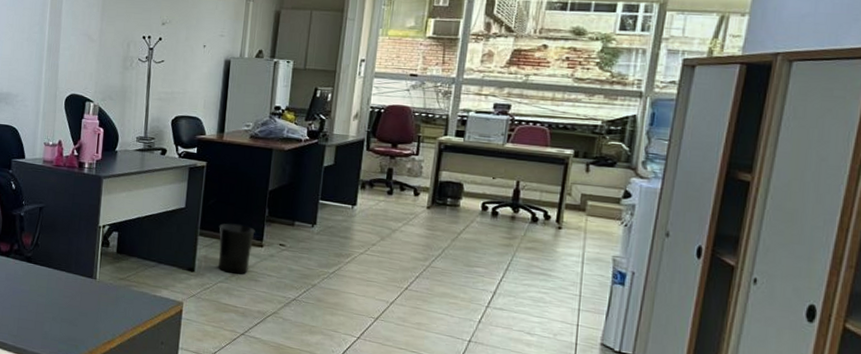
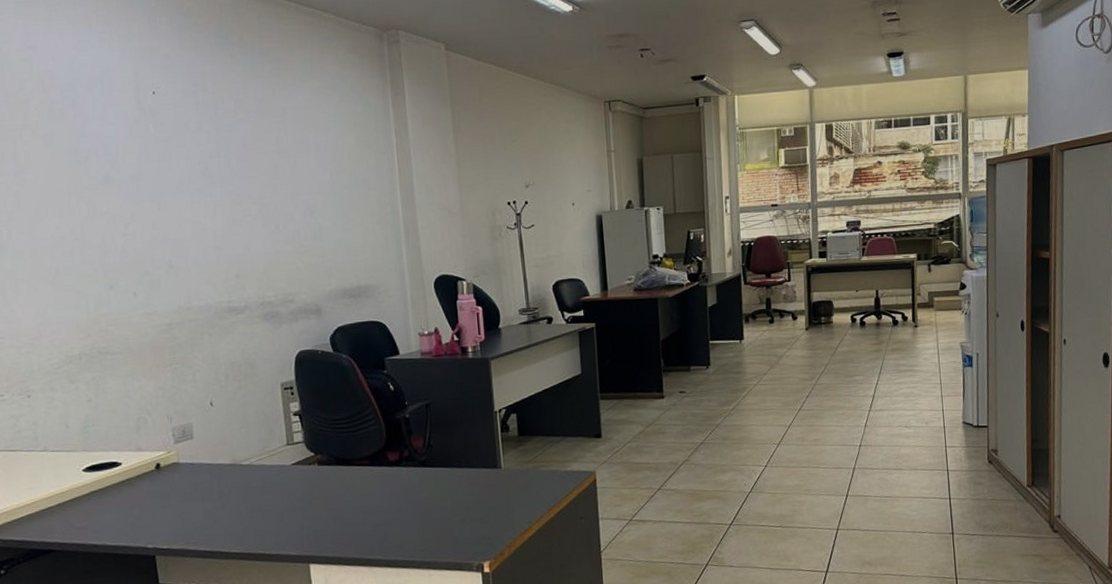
waste bin: present [218,223,255,275] -> none [618,380,655,432]

